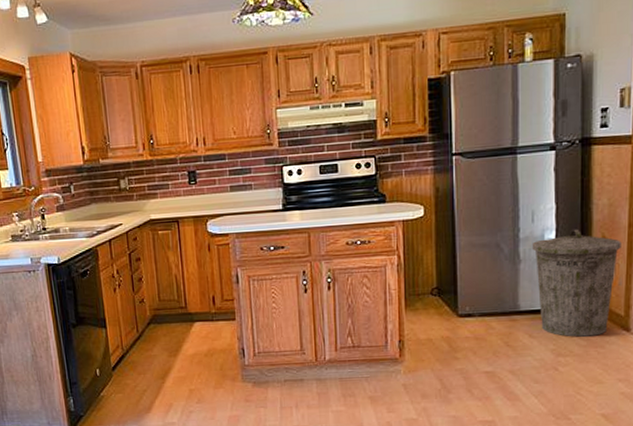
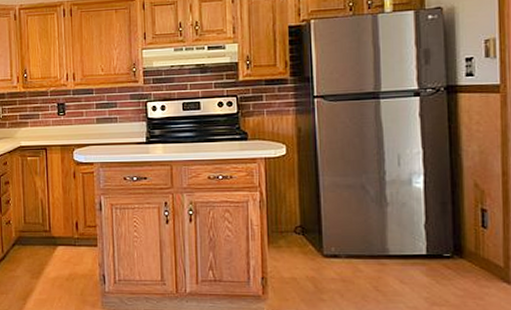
trash can: present [531,229,621,337] -> none [399,174,496,286]

